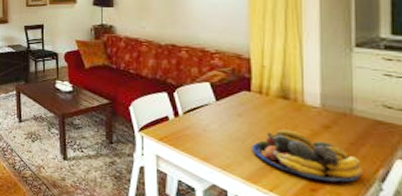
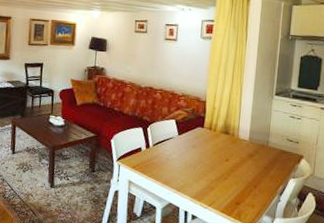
fruit bowl: present [252,129,363,182] -> none [200,157,270,197]

